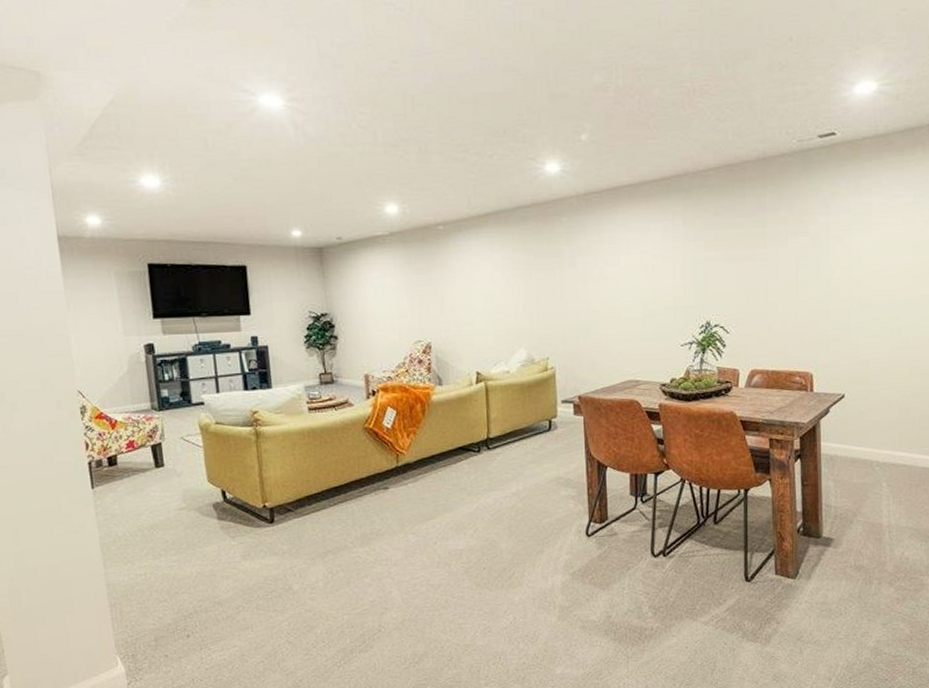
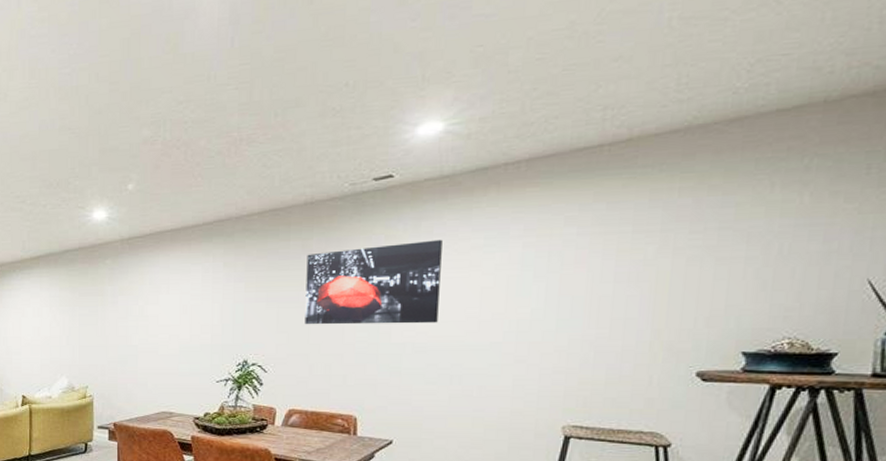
wall art: none [762,197,880,284] -> present [305,239,443,325]

